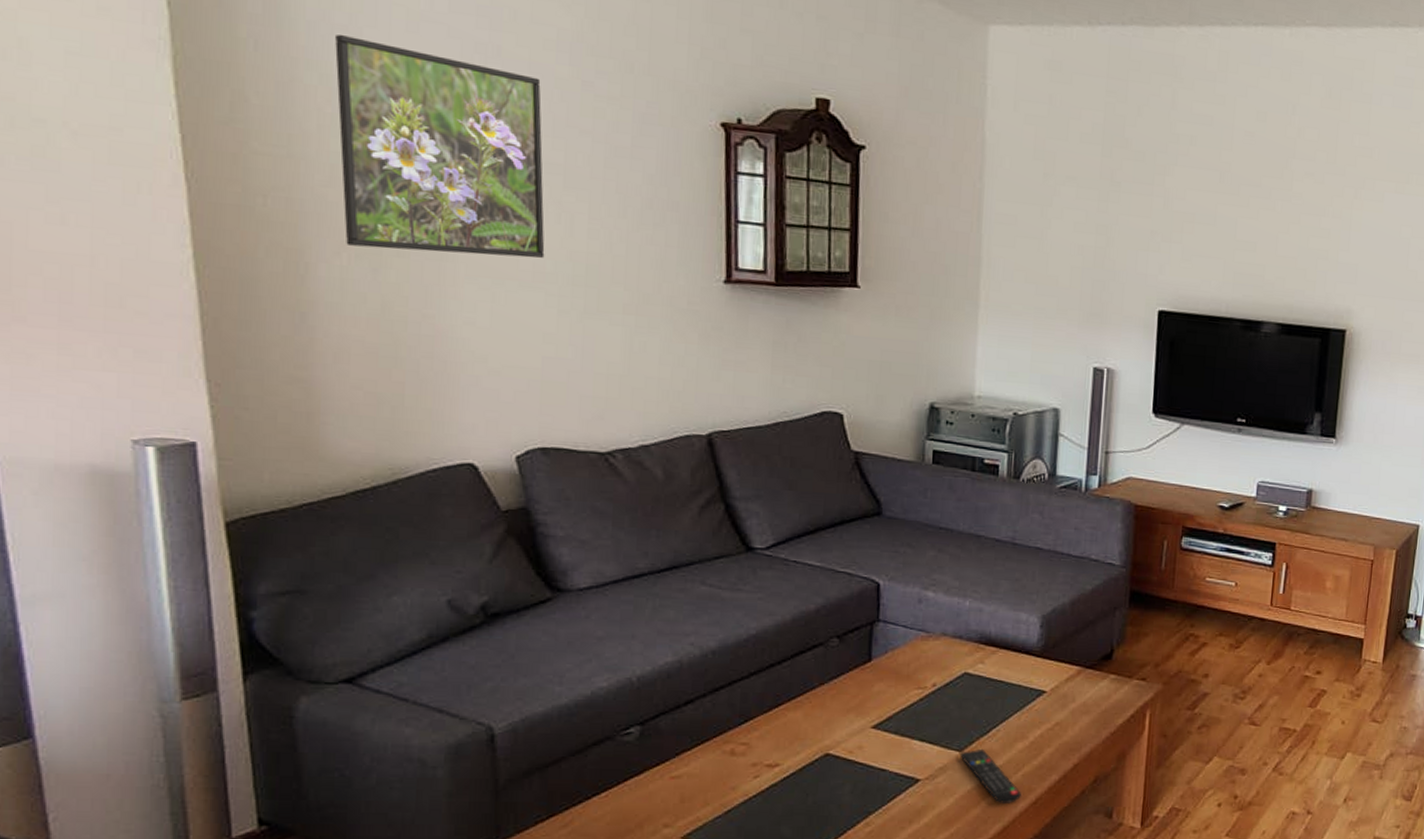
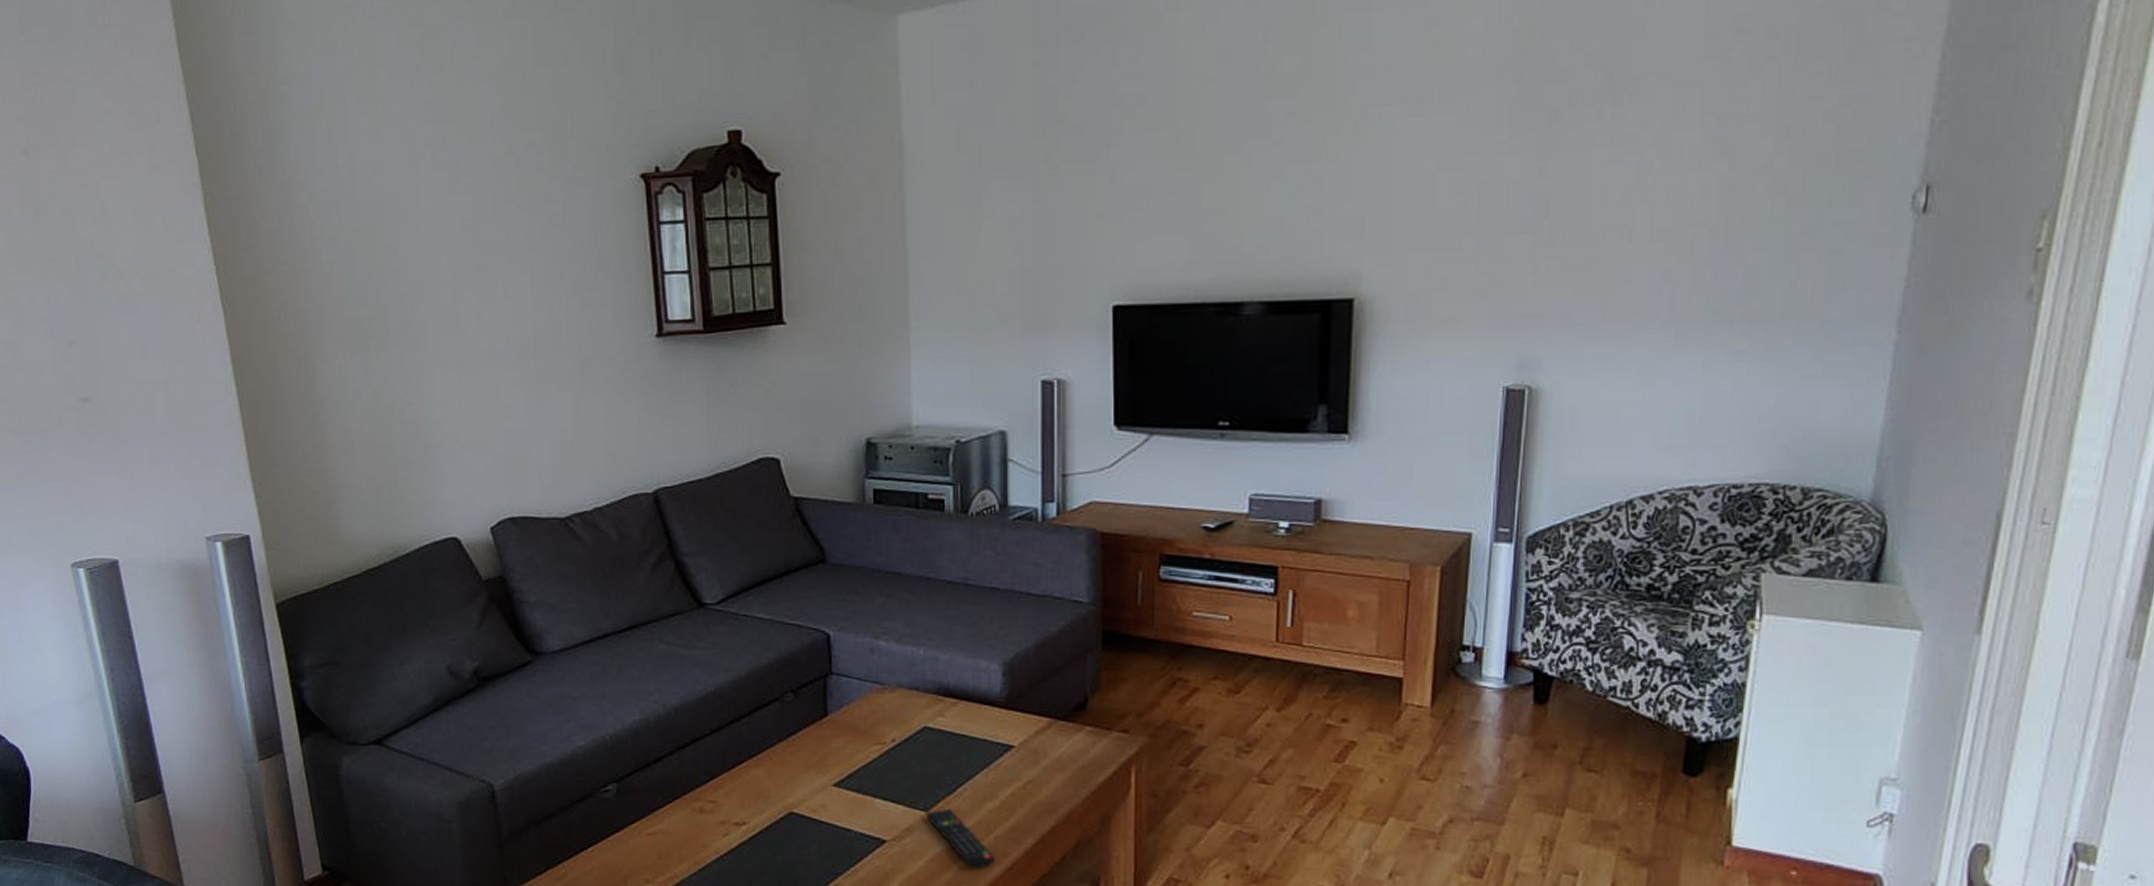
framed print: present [335,34,545,258] -> none [317,152,498,346]

